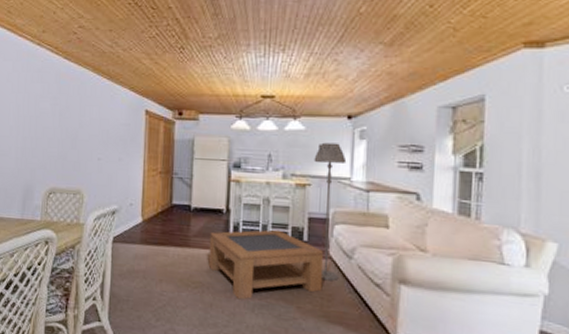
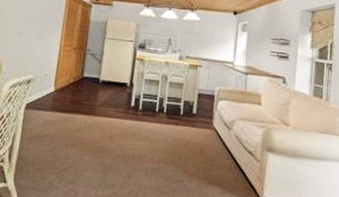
coffee table: present [208,229,323,300] -> none [110,102,208,164]
floor lamp: present [314,142,347,281] -> none [205,32,231,149]

